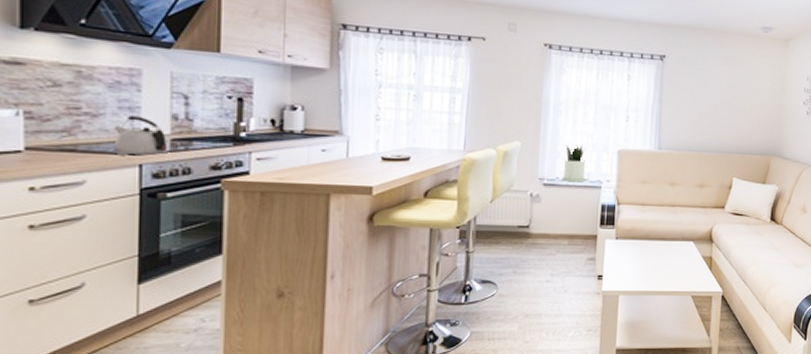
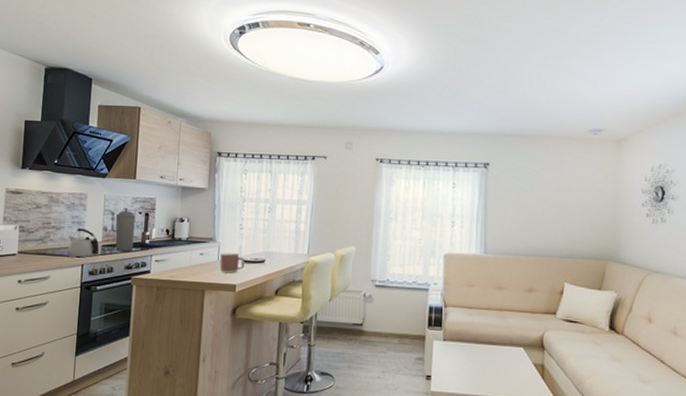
canister: none [190,89,223,148] -> present [115,207,136,252]
mug: none [349,149,383,174] -> present [219,253,245,274]
planter: present [561,145,586,183] -> none [391,249,415,285]

